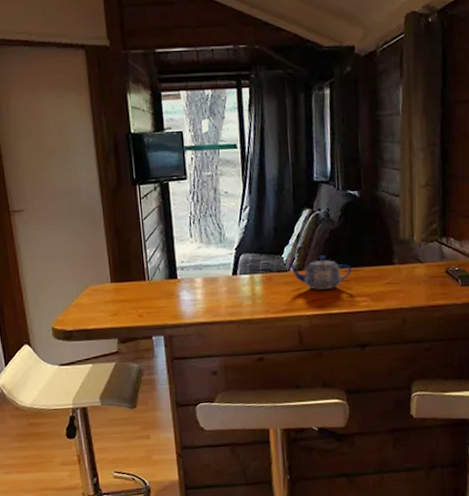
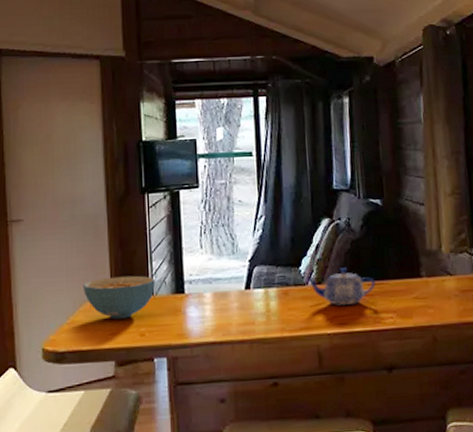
cereal bowl: none [84,262,151,302] -> present [83,275,156,319]

